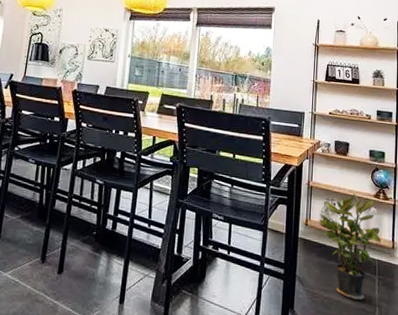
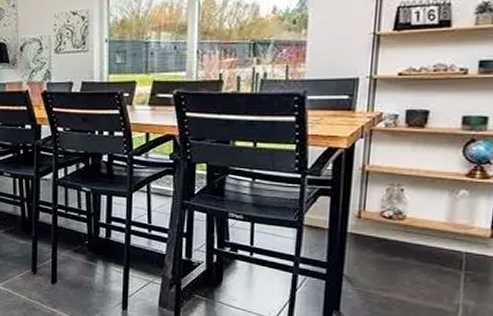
potted plant: present [320,193,382,300] -> none [379,175,474,299]

